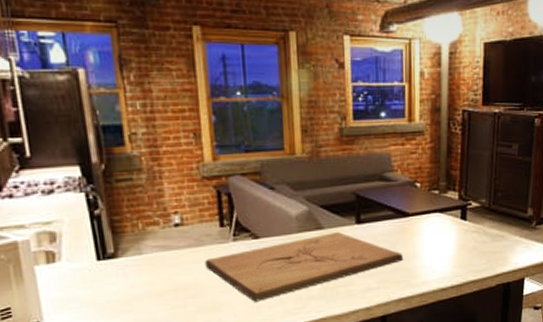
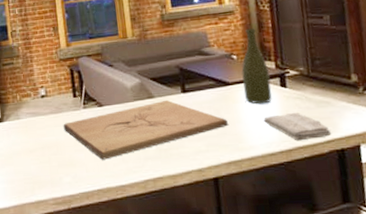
bottle: none [423,153,452,238] -> present [241,28,272,105]
washcloth: none [439,246,501,276] -> present [263,112,332,141]

